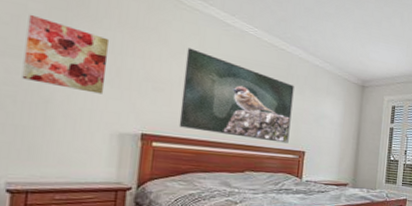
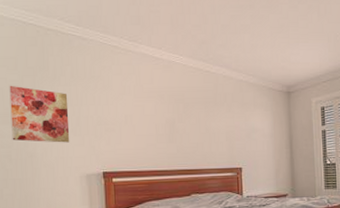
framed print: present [179,48,294,143] -> none [127,87,225,163]

